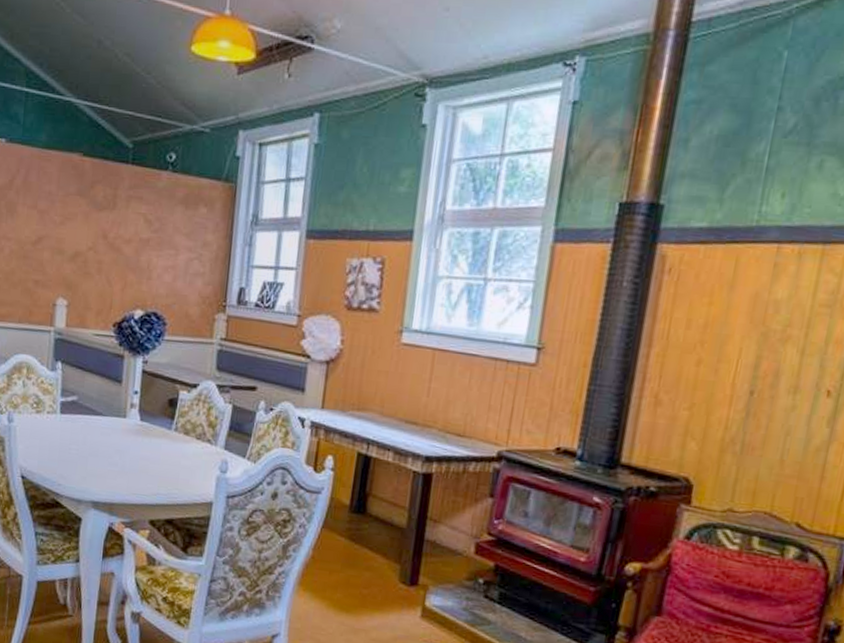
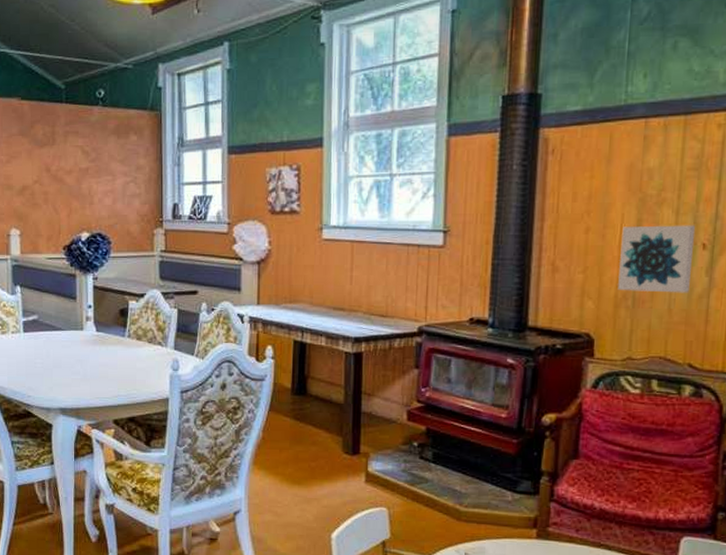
wall art: none [726,362,822,444] -> present [618,225,696,293]

